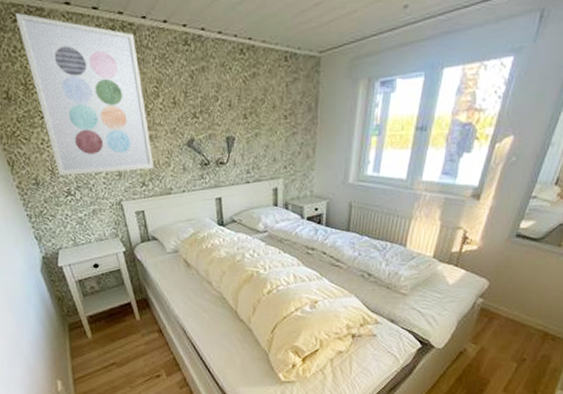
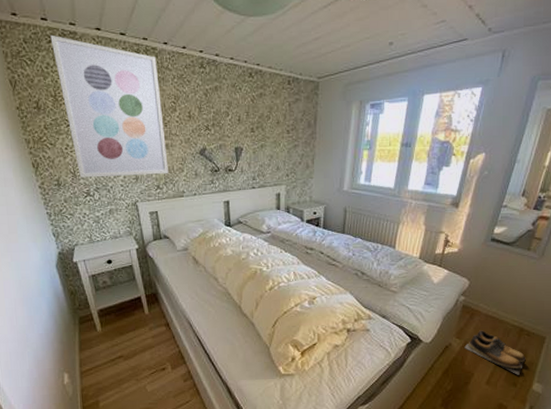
shoes: none [480,335,549,382] -> present [464,330,526,375]

